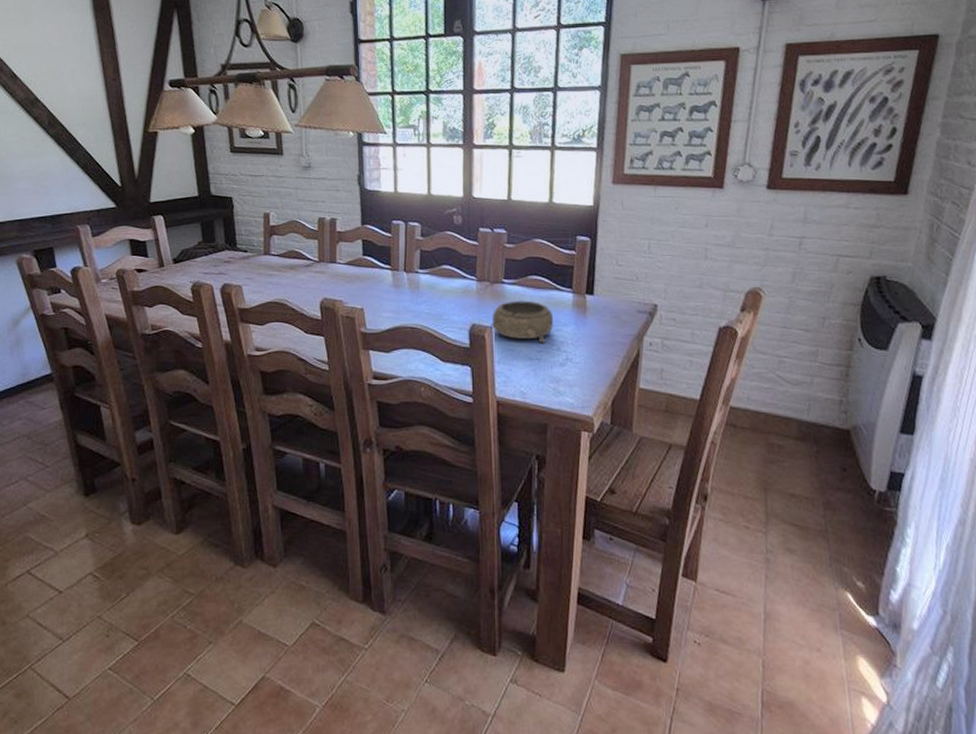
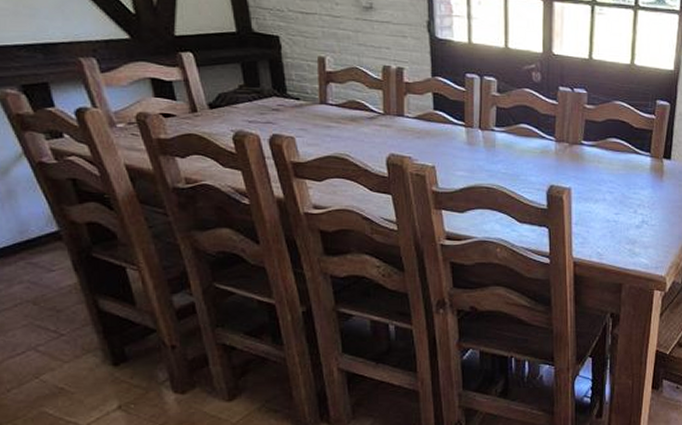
decorative bowl: present [490,300,554,343] -> none [569,163,632,206]

